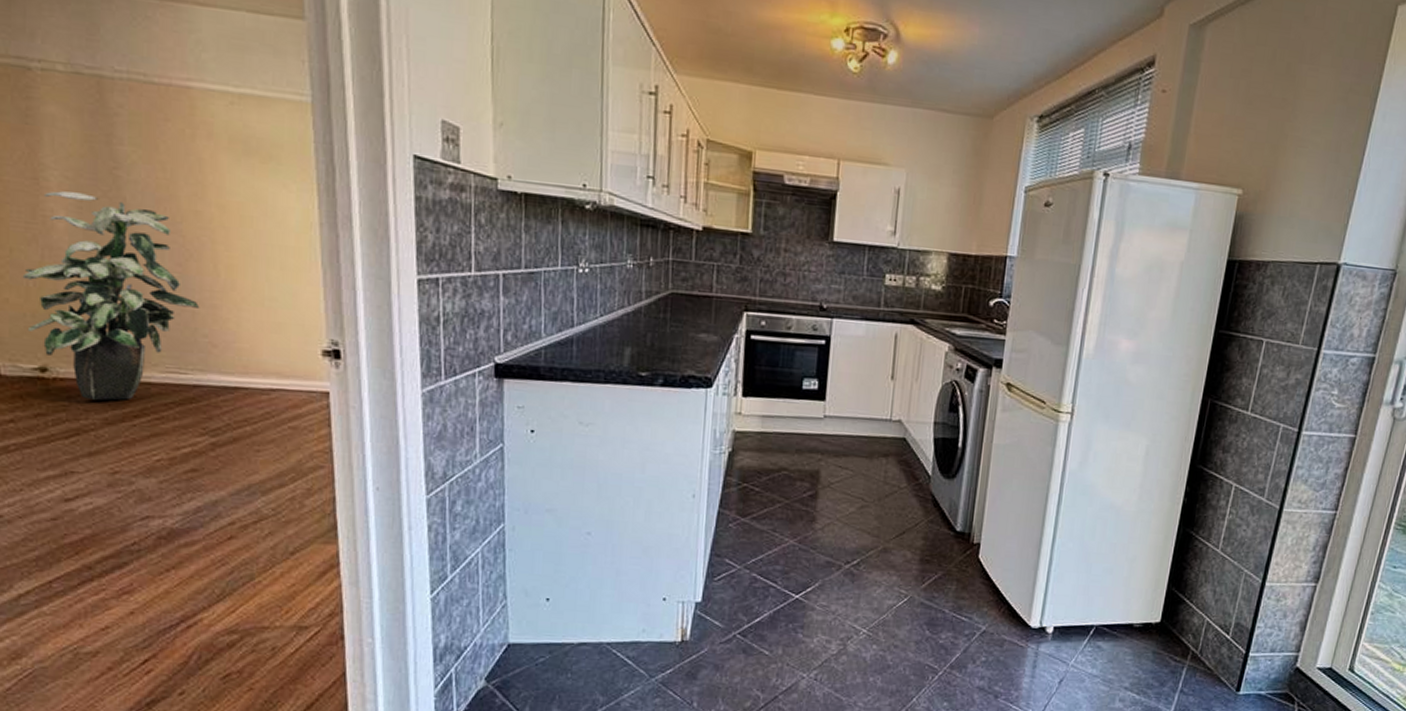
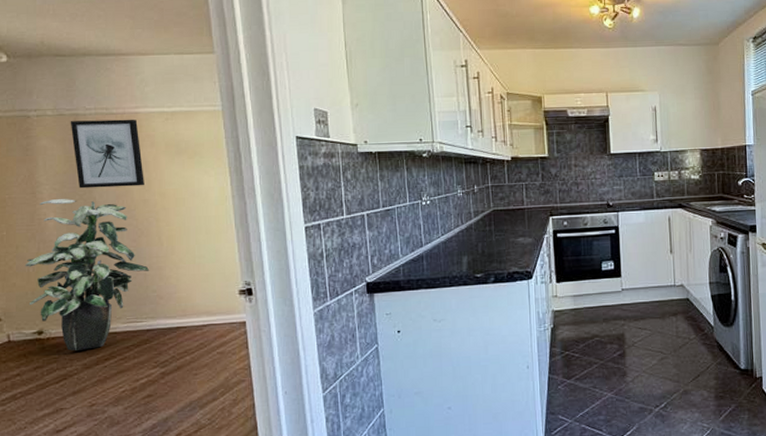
wall art: none [90,84,197,192] -> present [70,119,144,189]

